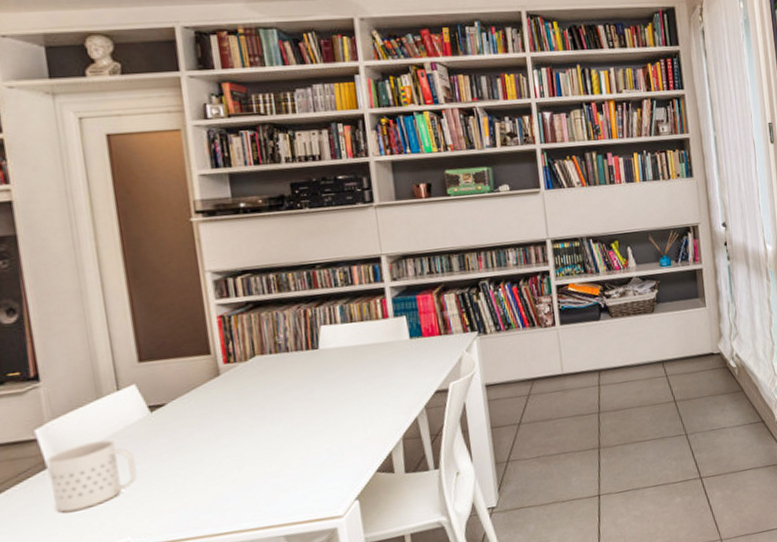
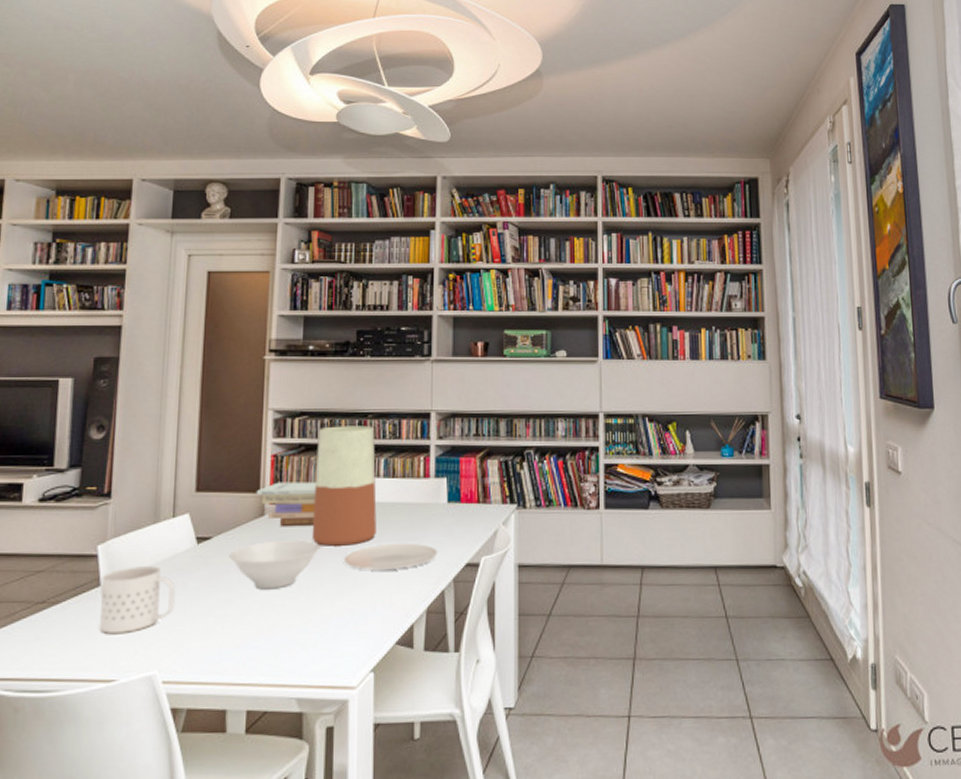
bowl: none [188,392,286,445] -> present [229,539,320,590]
books: none [206,336,276,383] -> present [256,481,316,526]
vase: none [264,276,342,395] -> present [312,425,377,546]
plate: none [312,379,406,411] -> present [344,543,437,571]

